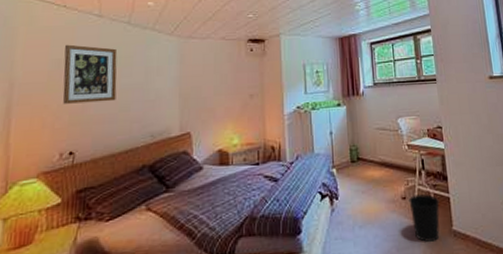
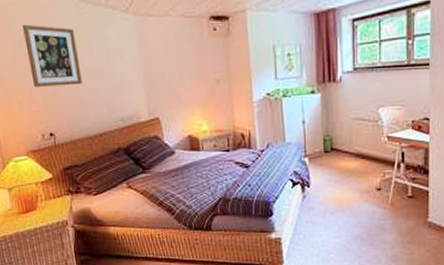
wastebasket: present [408,194,440,242] -> none [383,186,417,230]

